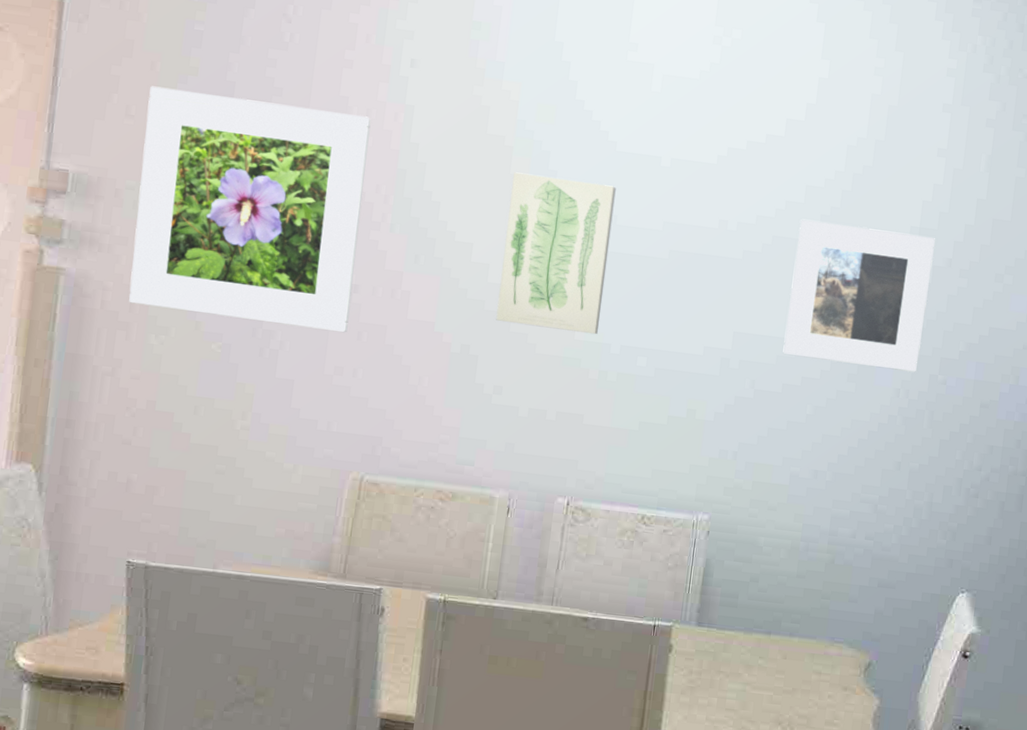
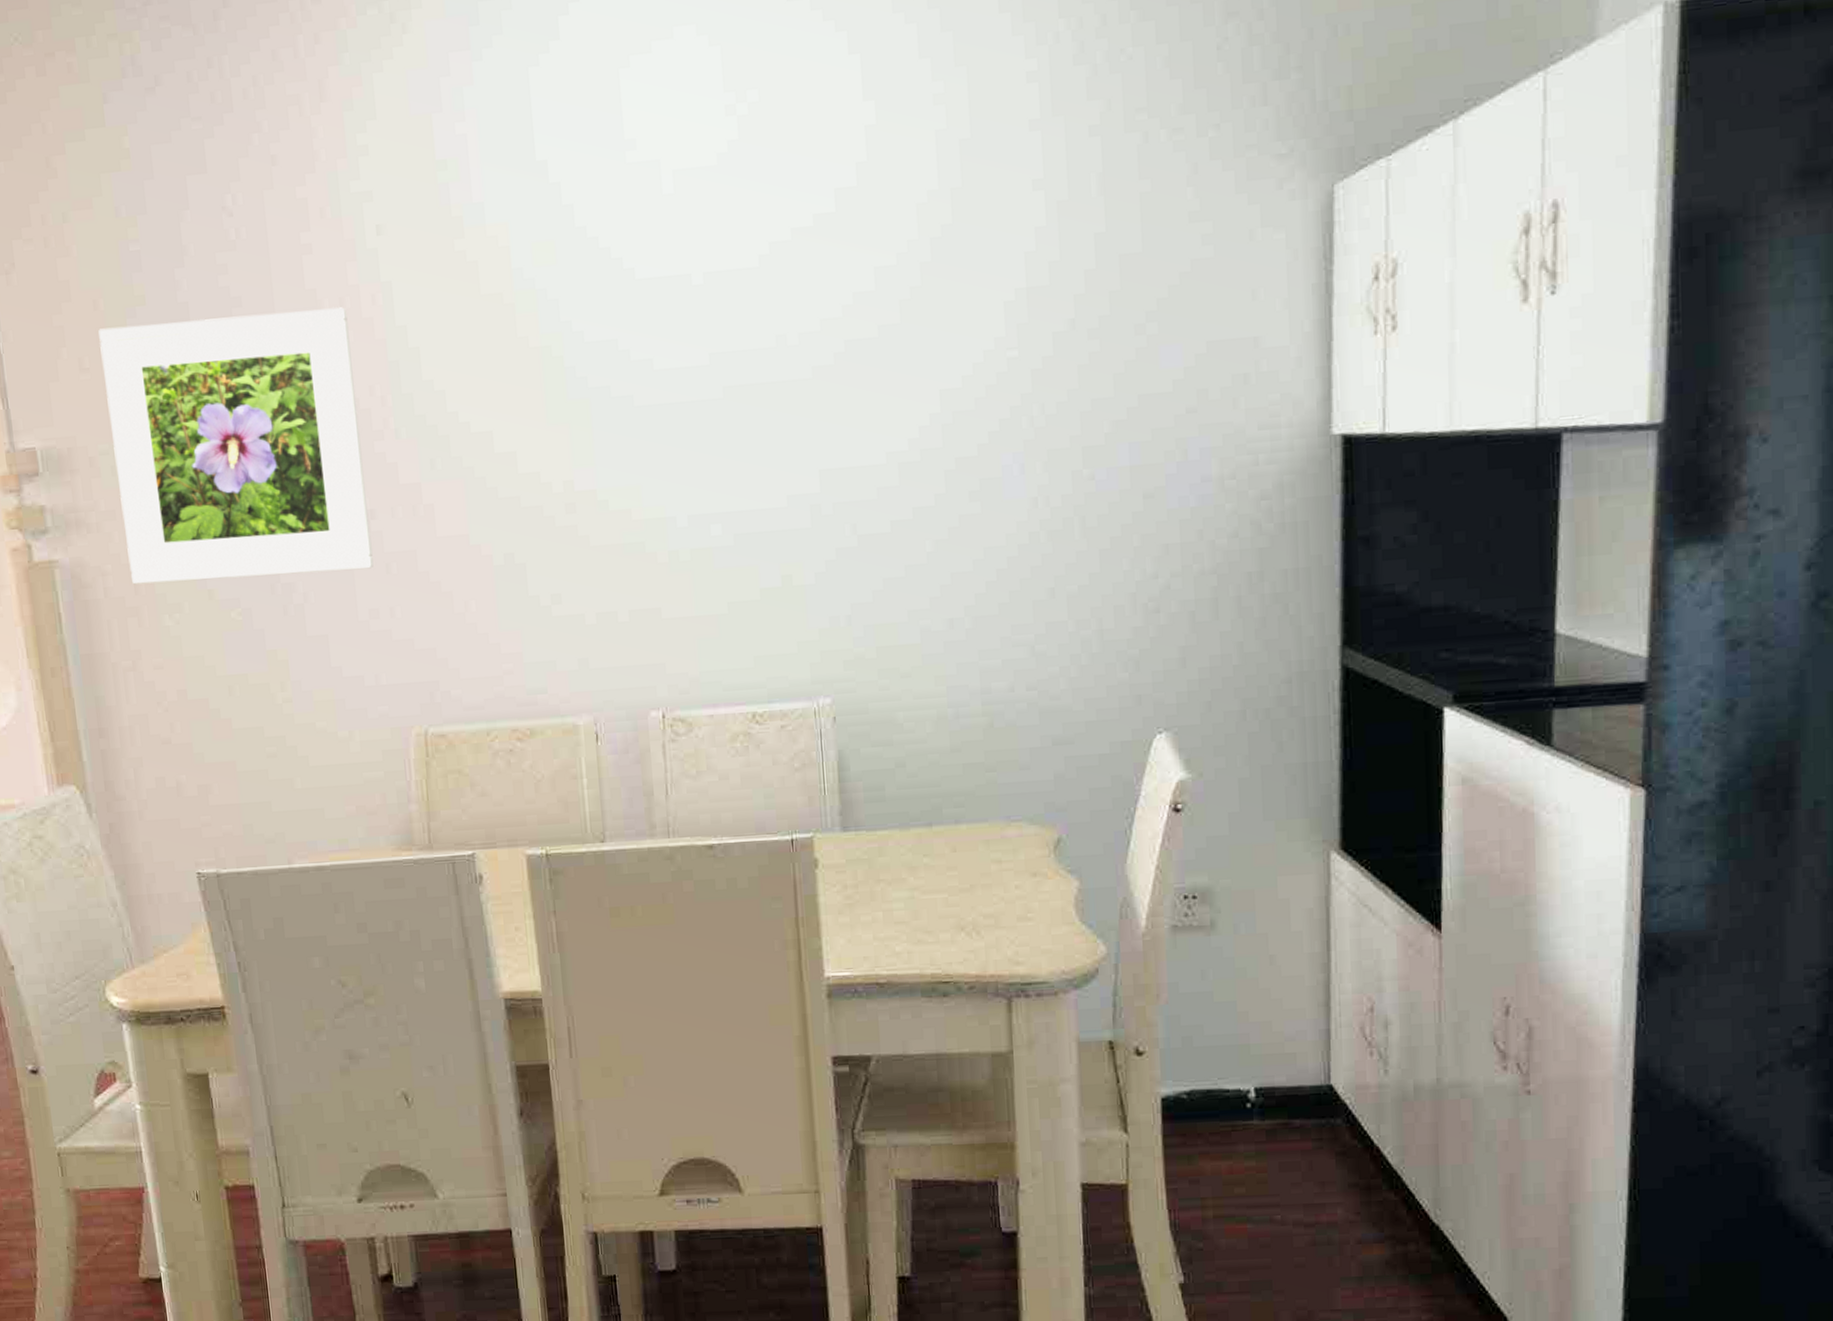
wall art: present [496,172,616,335] -> none [521,323,658,517]
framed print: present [783,219,935,372] -> none [875,297,1055,484]

